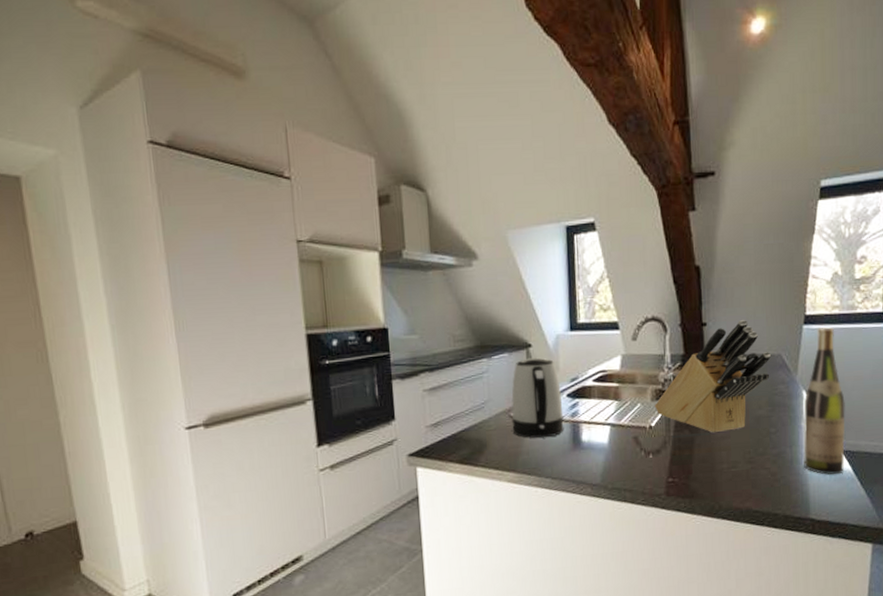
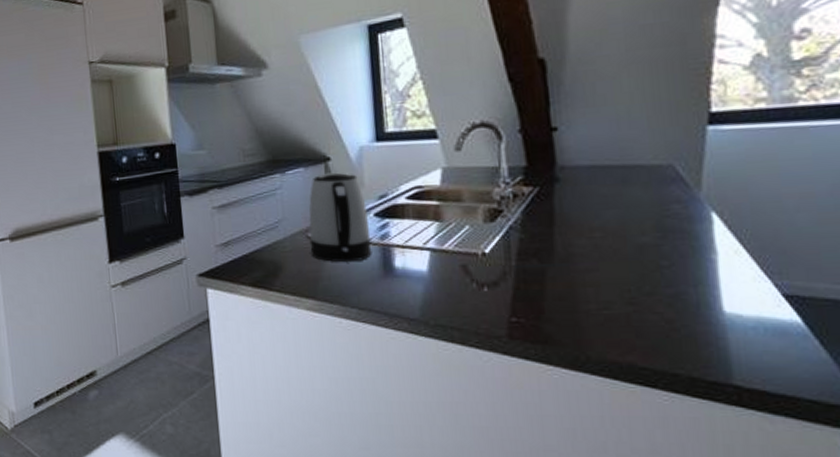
knife block: present [655,319,771,433] -> none [488,120,657,265]
wine bottle: present [803,327,845,475] -> none [714,127,789,328]

